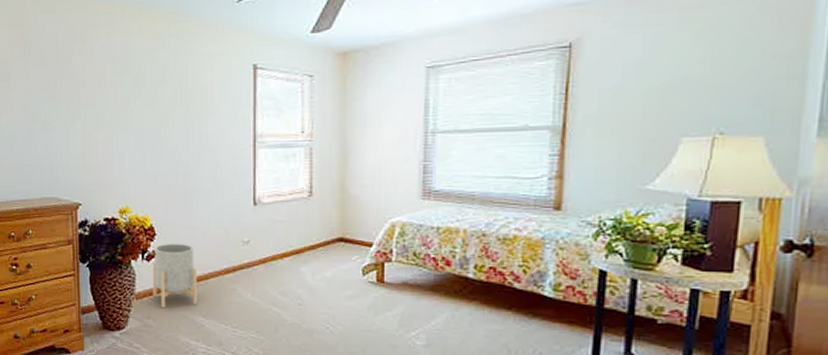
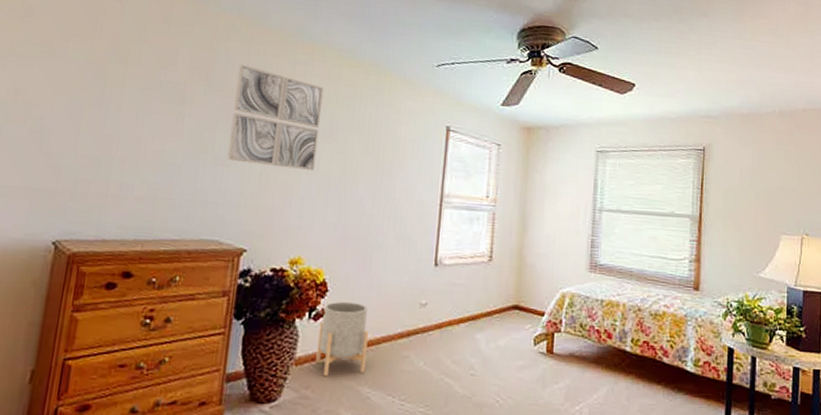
wall art: none [49,34,130,127] -> present [226,64,324,172]

